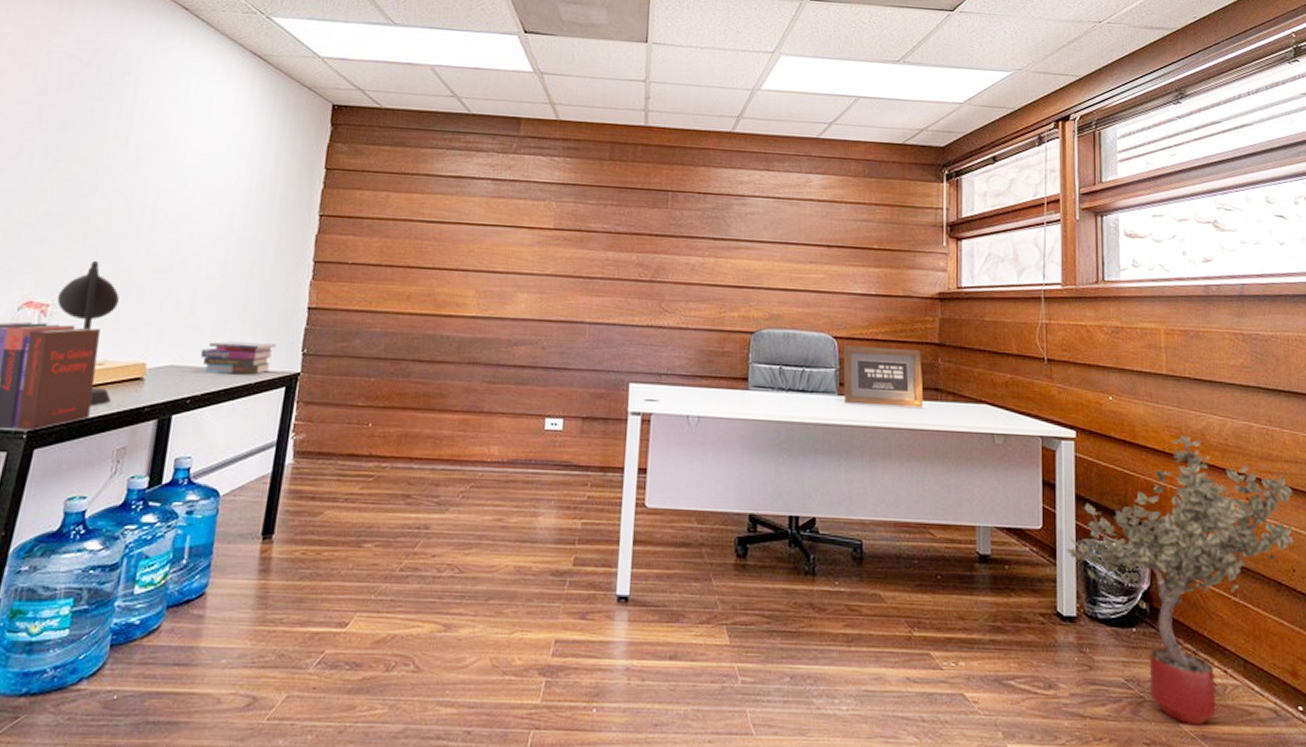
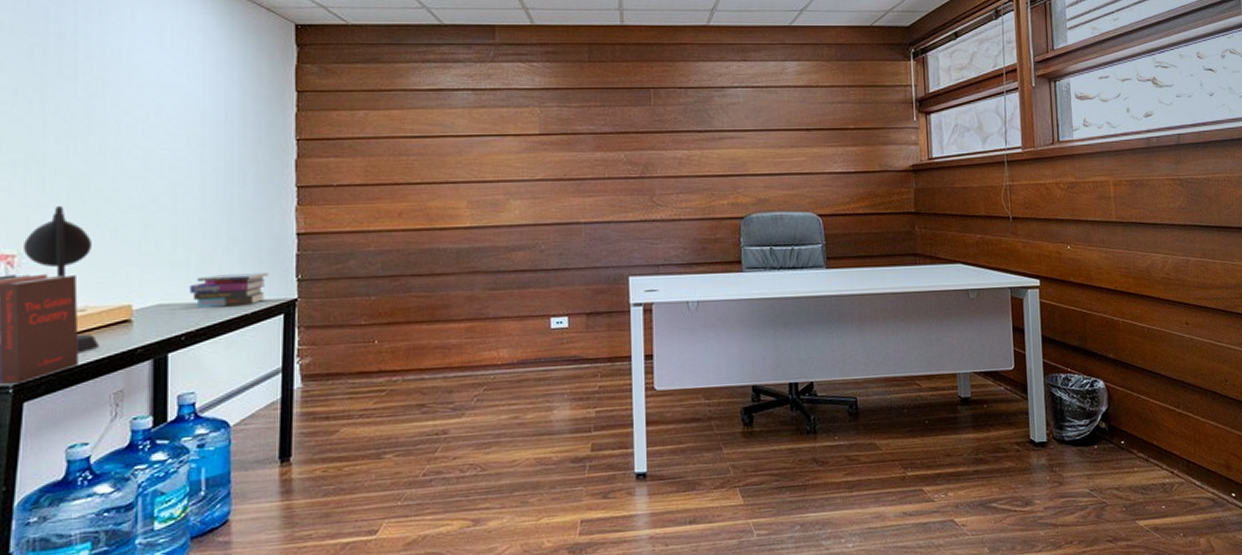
picture frame: present [843,345,924,408] -> none [828,219,904,276]
potted tree: present [1065,434,1293,726] -> none [1035,273,1226,521]

